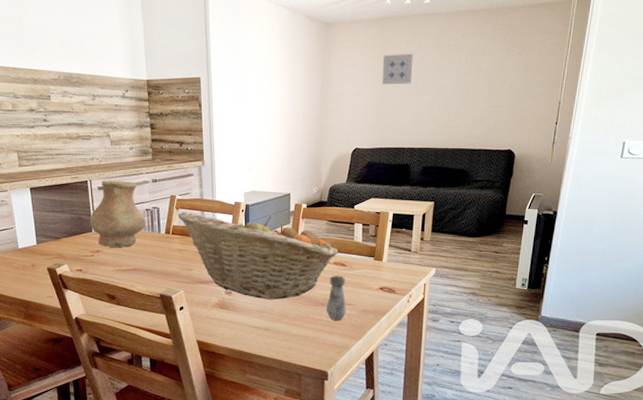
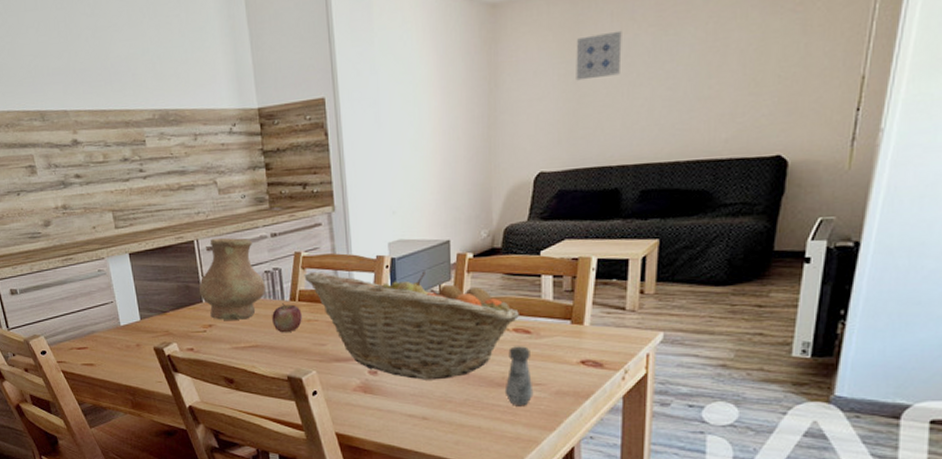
apple: none [150,235,174,260] -> present [272,303,302,333]

